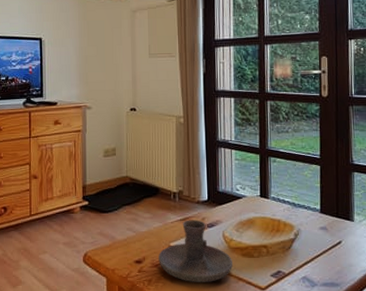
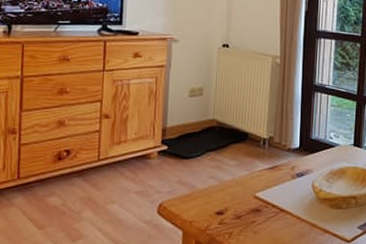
candle holder: present [158,220,233,282] -> none [242,168,321,235]

